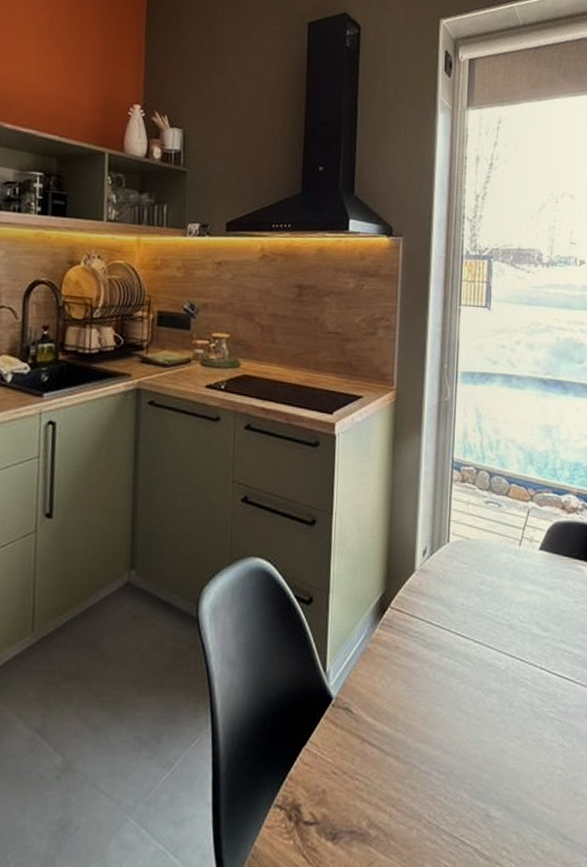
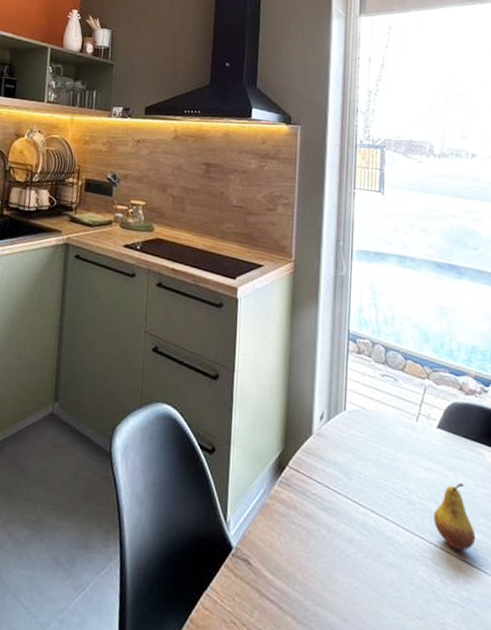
fruit: none [534,602,574,668] -> present [434,483,476,551]

